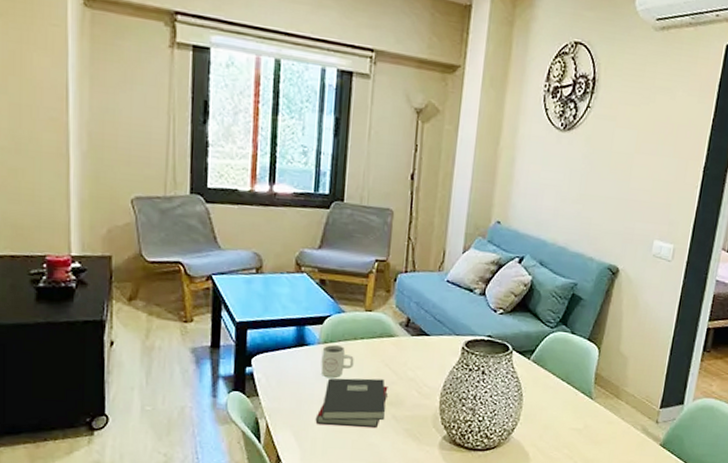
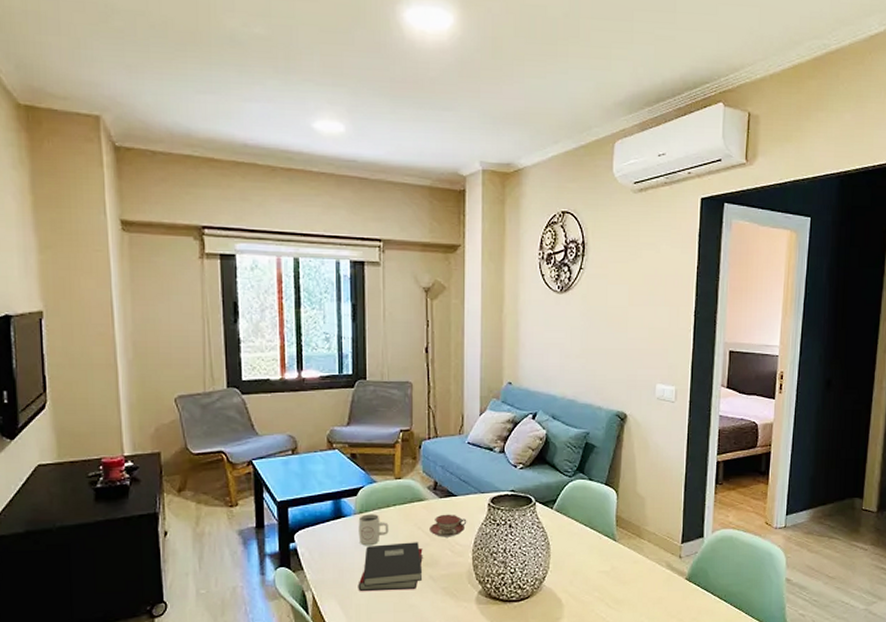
teacup: none [397,353,438,378] -> present [429,514,467,537]

